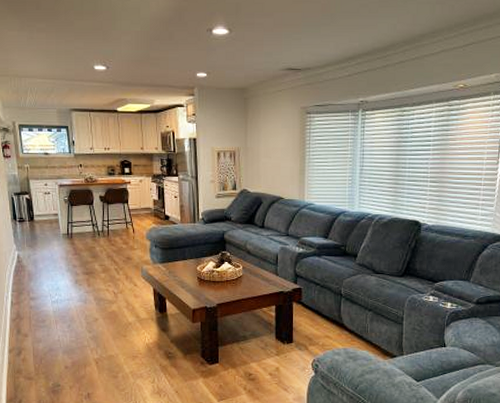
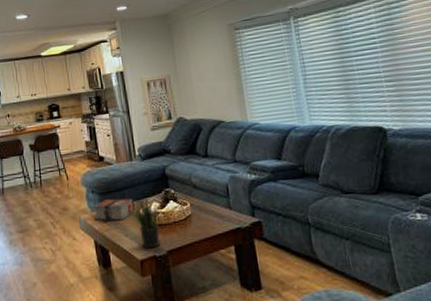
bible: none [154,254,193,274] -> present [92,198,135,222]
potted plant: none [188,258,212,300] -> present [130,199,161,249]

